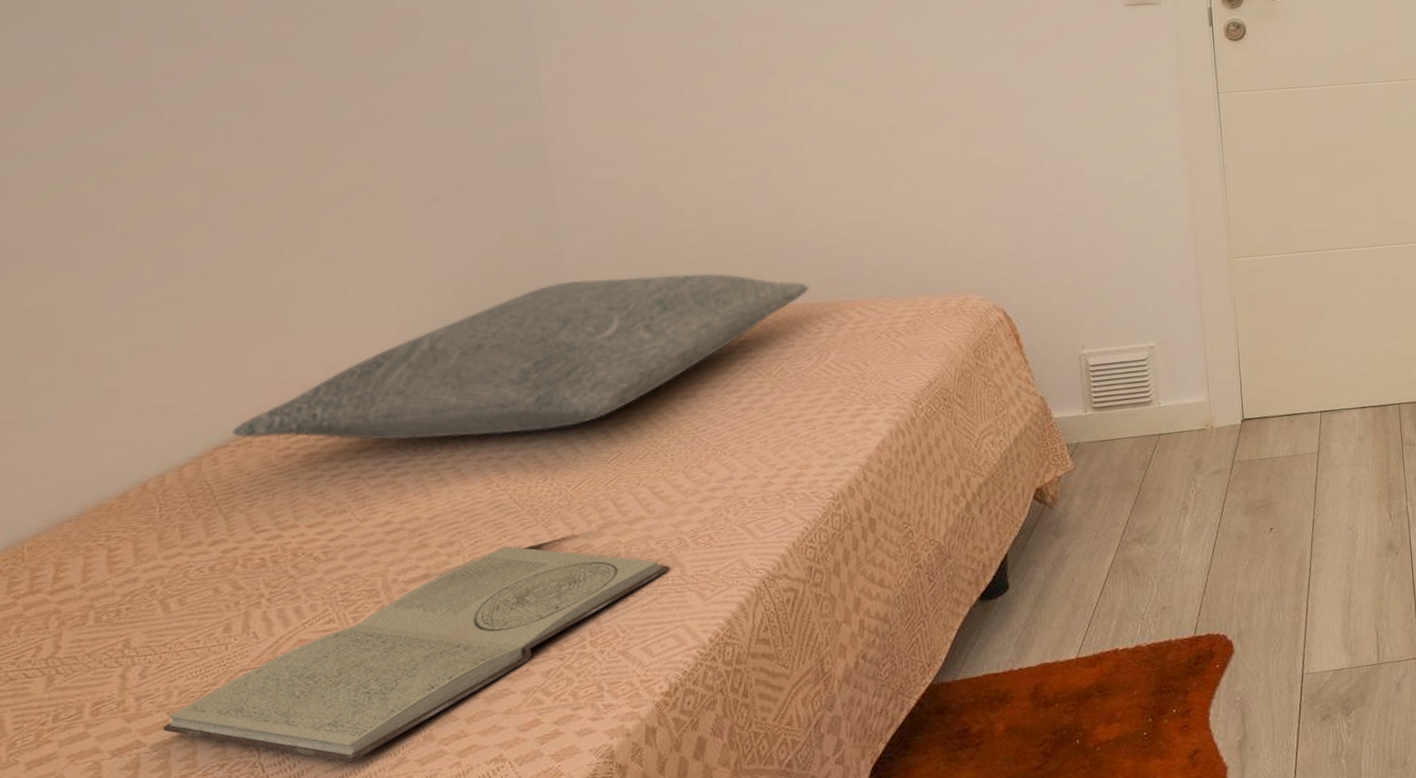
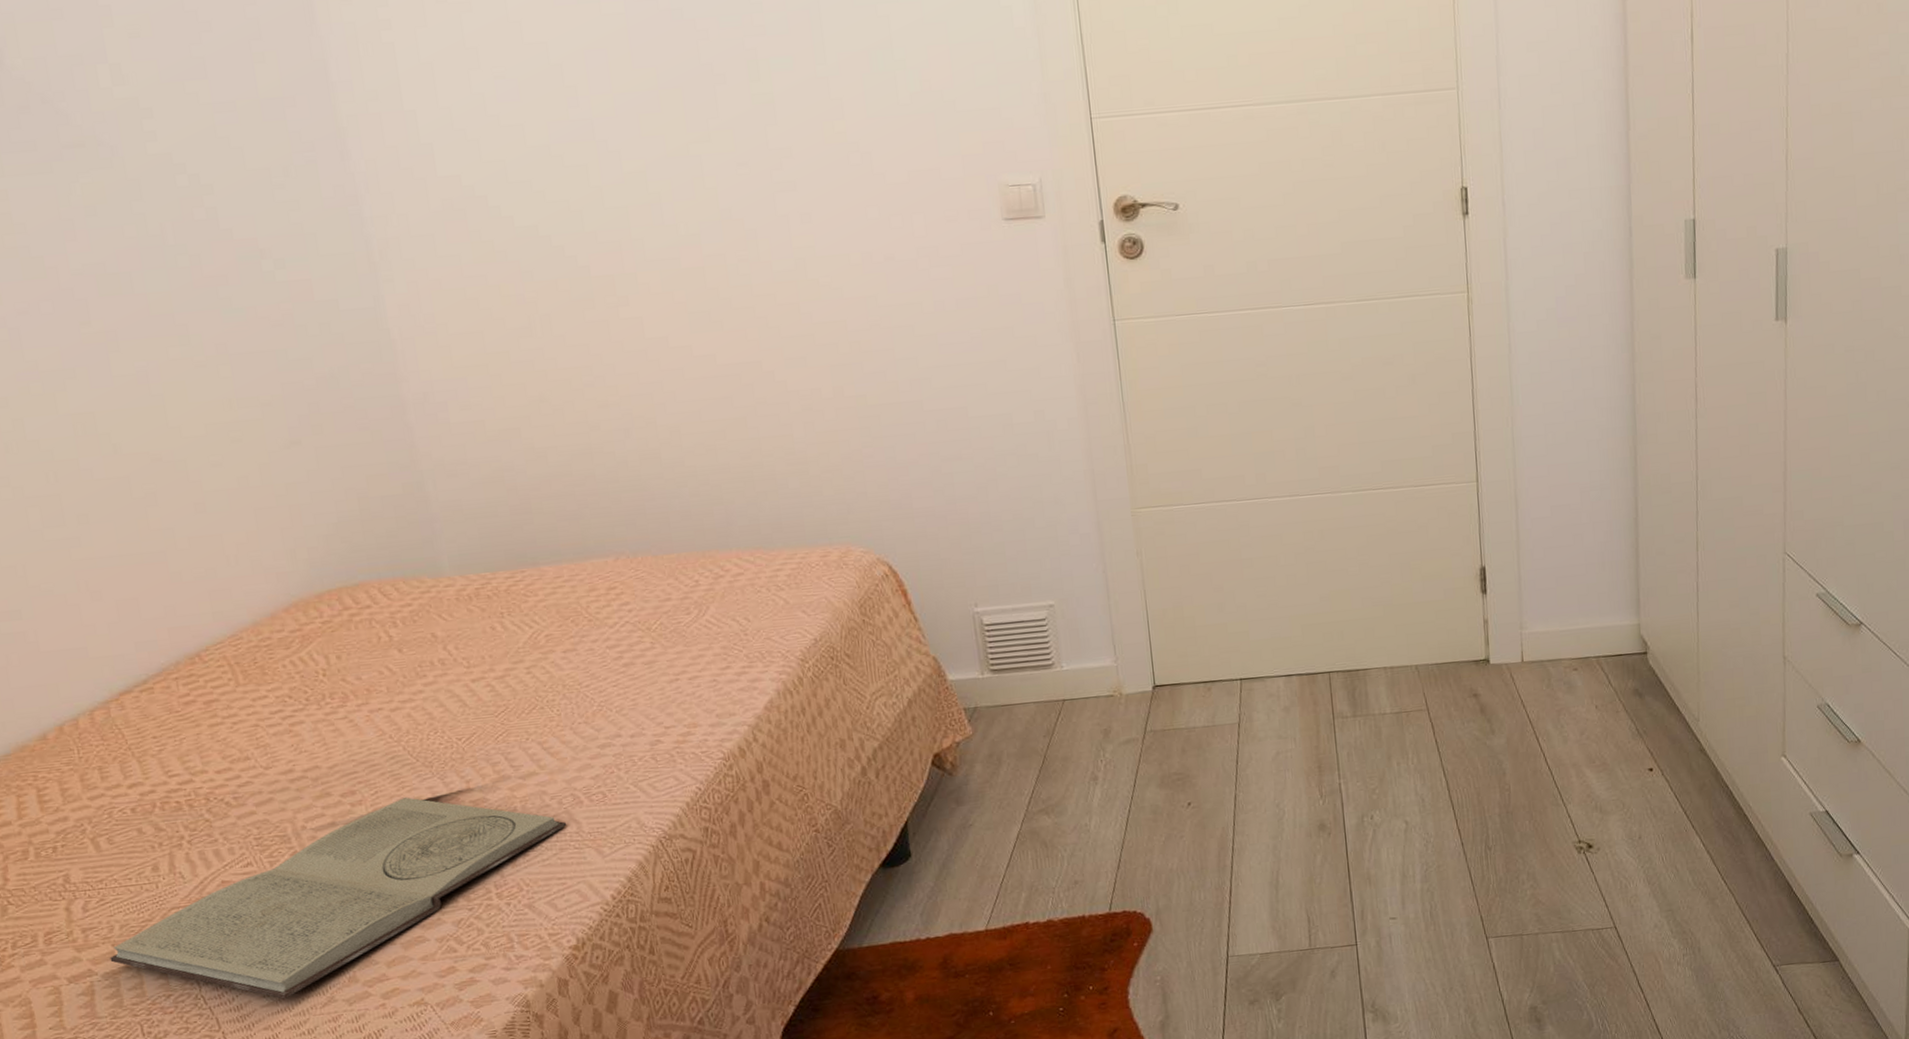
pillow: present [232,273,809,440] -> none [134,521,682,689]

